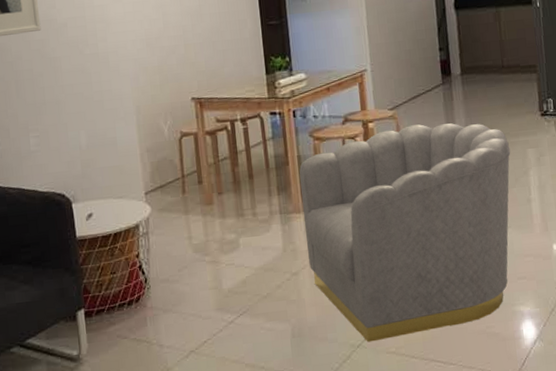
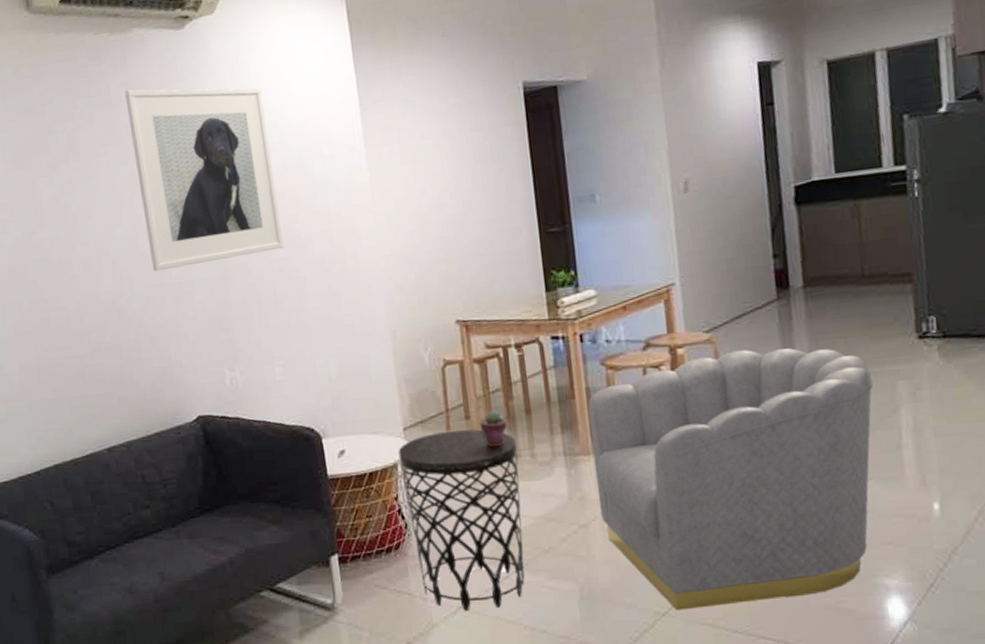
side table: none [140,192,247,355] -> present [398,429,525,612]
potted succulent: none [210,176,233,208] -> present [479,411,507,447]

